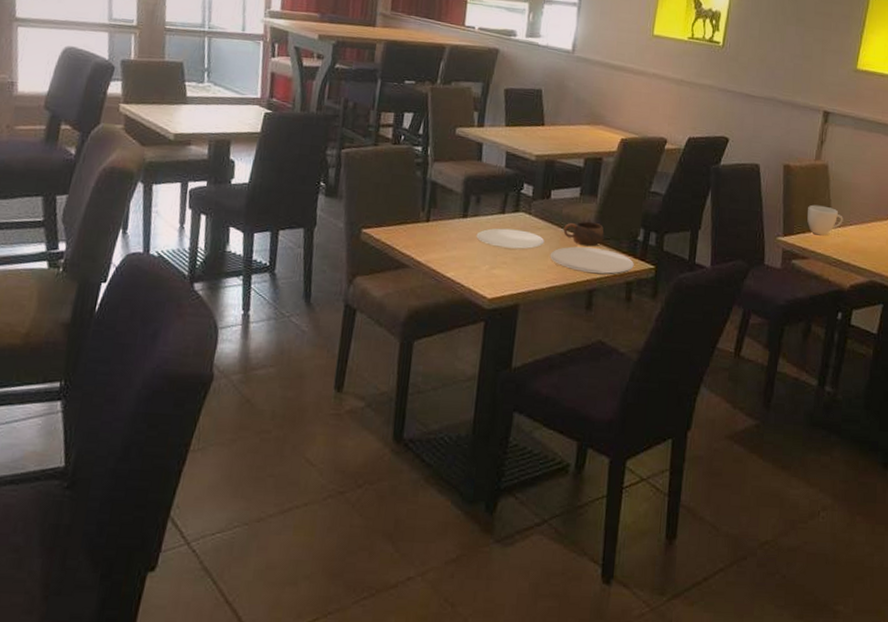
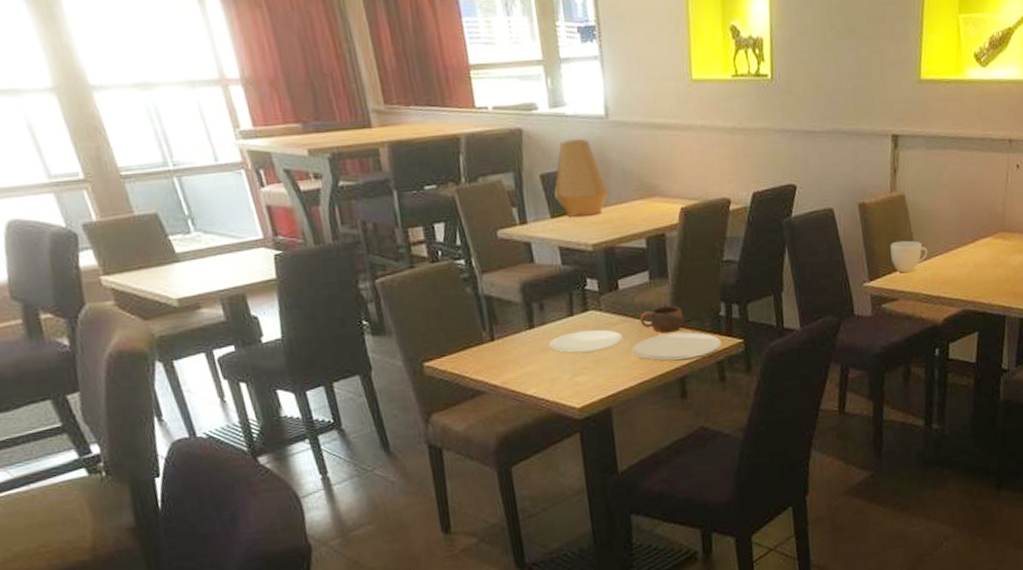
vase: none [513,64,561,132] -> present [554,139,609,218]

